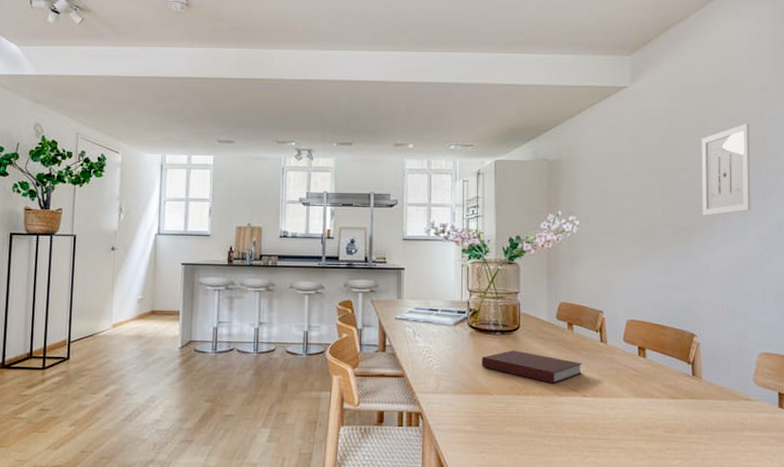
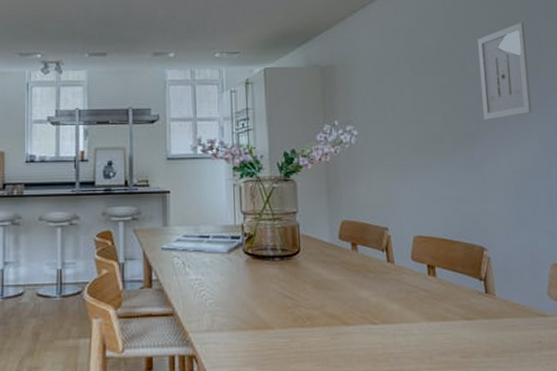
notebook: present [482,350,582,384] -> none [260,277,370,312]

